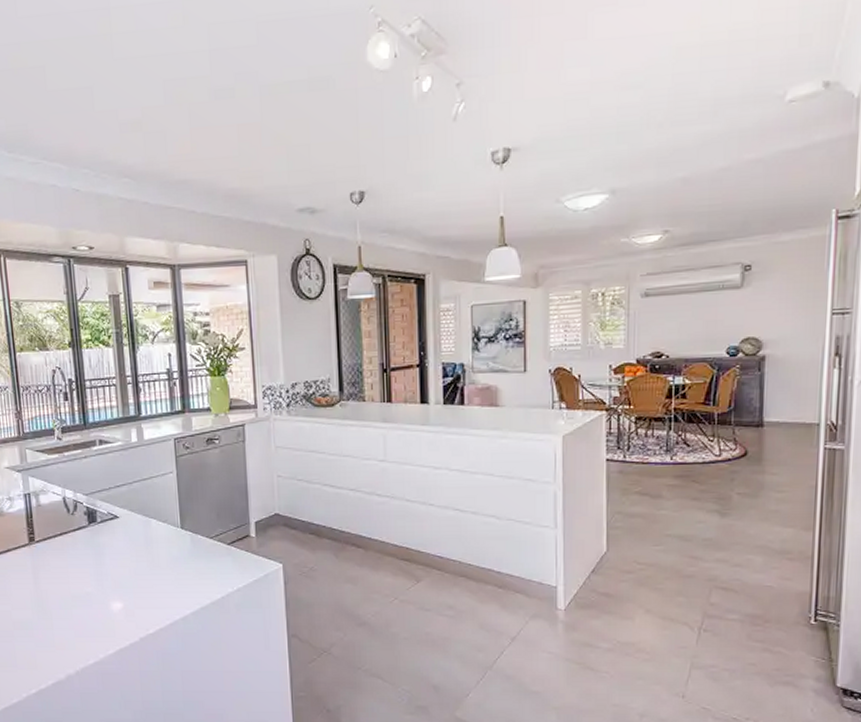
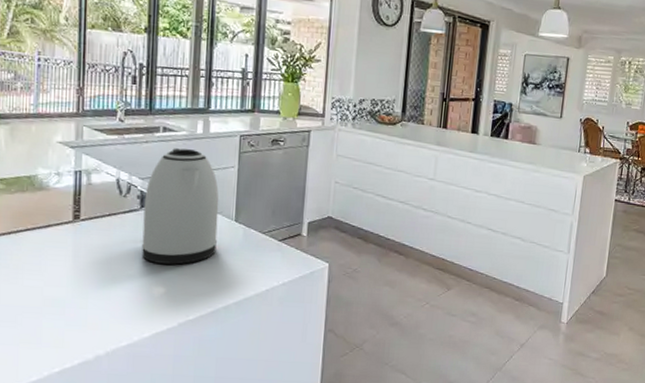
kettle: none [91,459,167,579] -> present [142,148,219,265]

